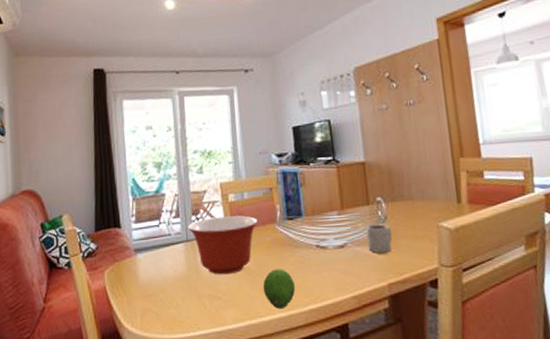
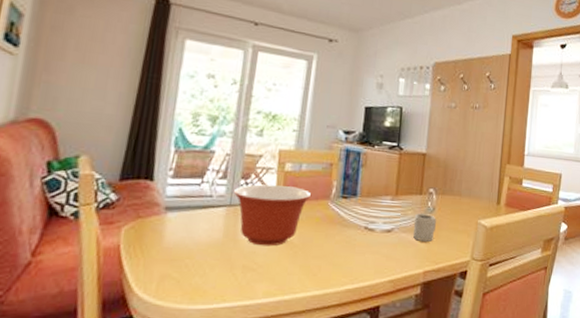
fruit: present [263,269,296,309] -> none [303,246,337,286]

